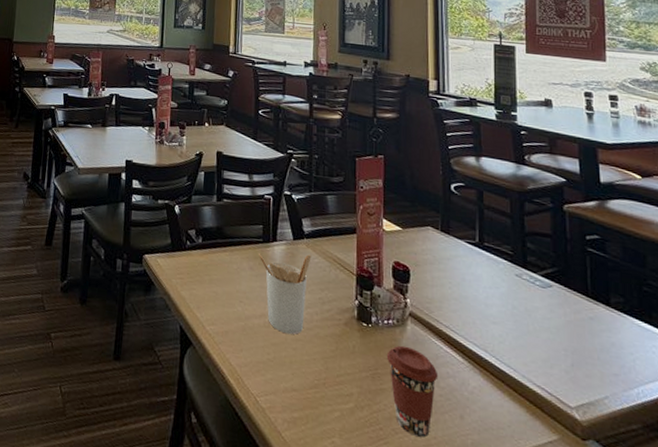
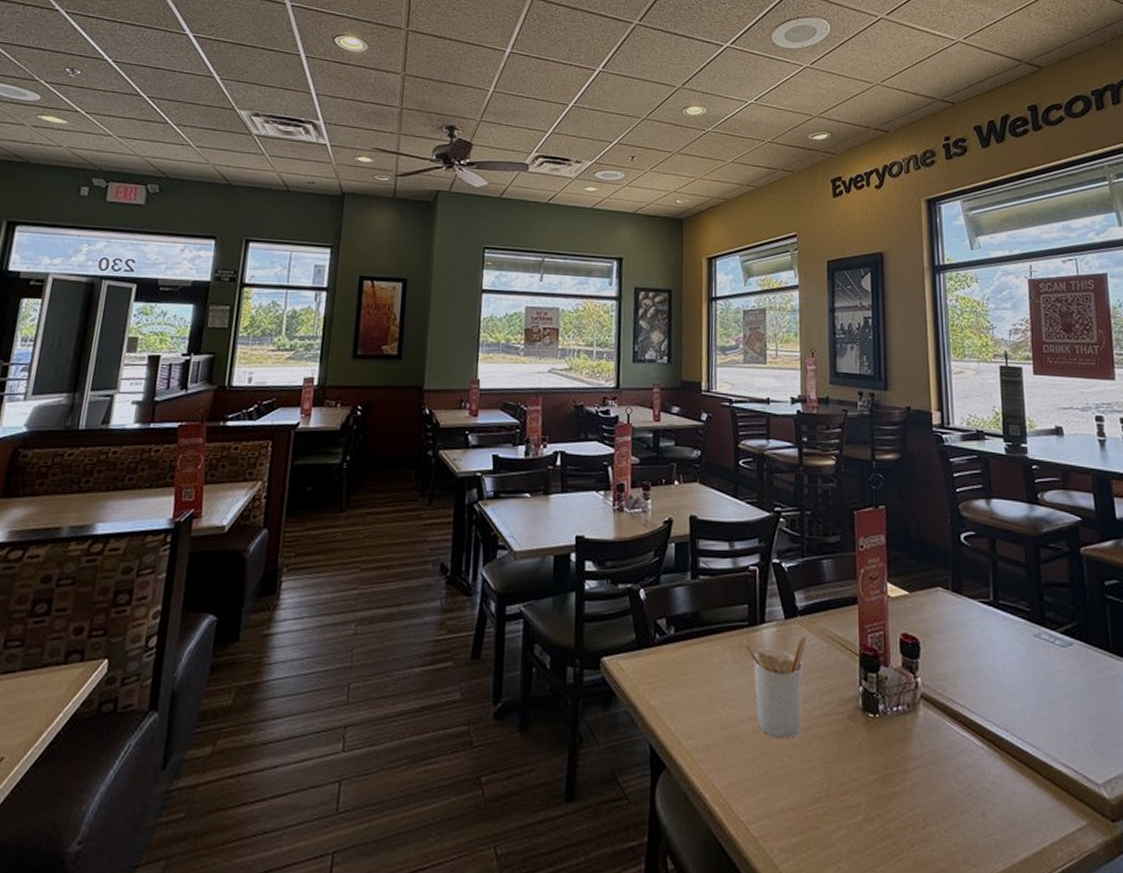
coffee cup: present [386,345,438,437] -> none [897,735,956,846]

